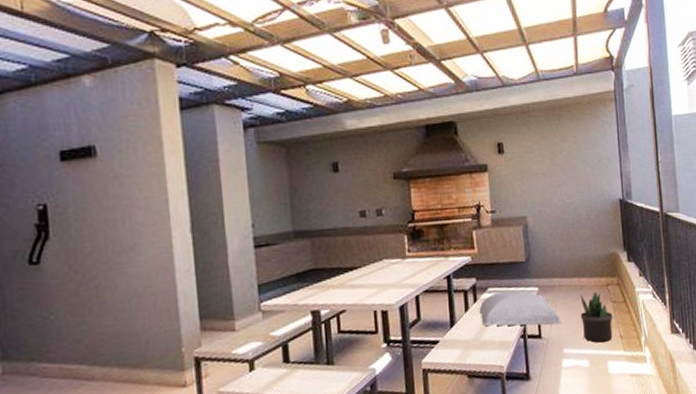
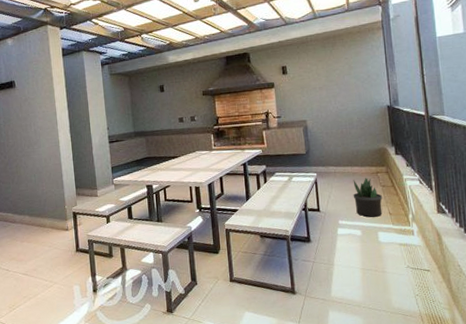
cushion: present [479,290,561,326] -> none [268,175,336,203]

